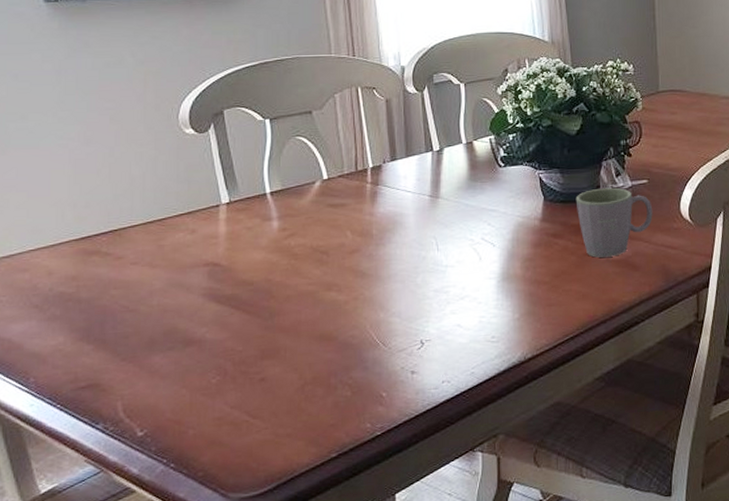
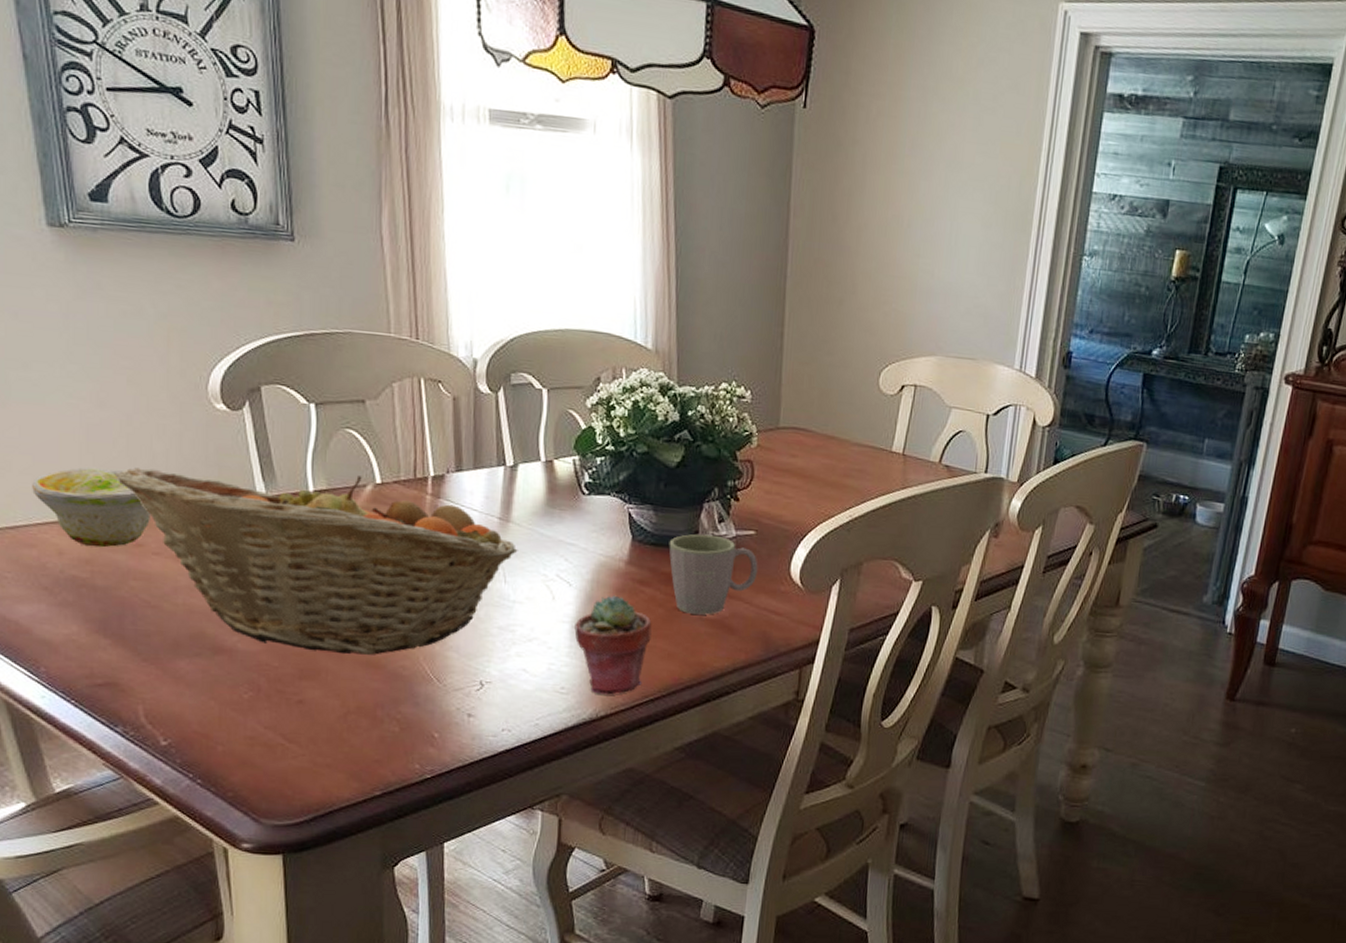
bowl: none [26,196,129,265] -> present [32,467,150,548]
fruit basket: none [98,175,447,333] -> present [114,467,518,655]
potted succulent: none [500,249,567,338] -> present [574,595,652,695]

